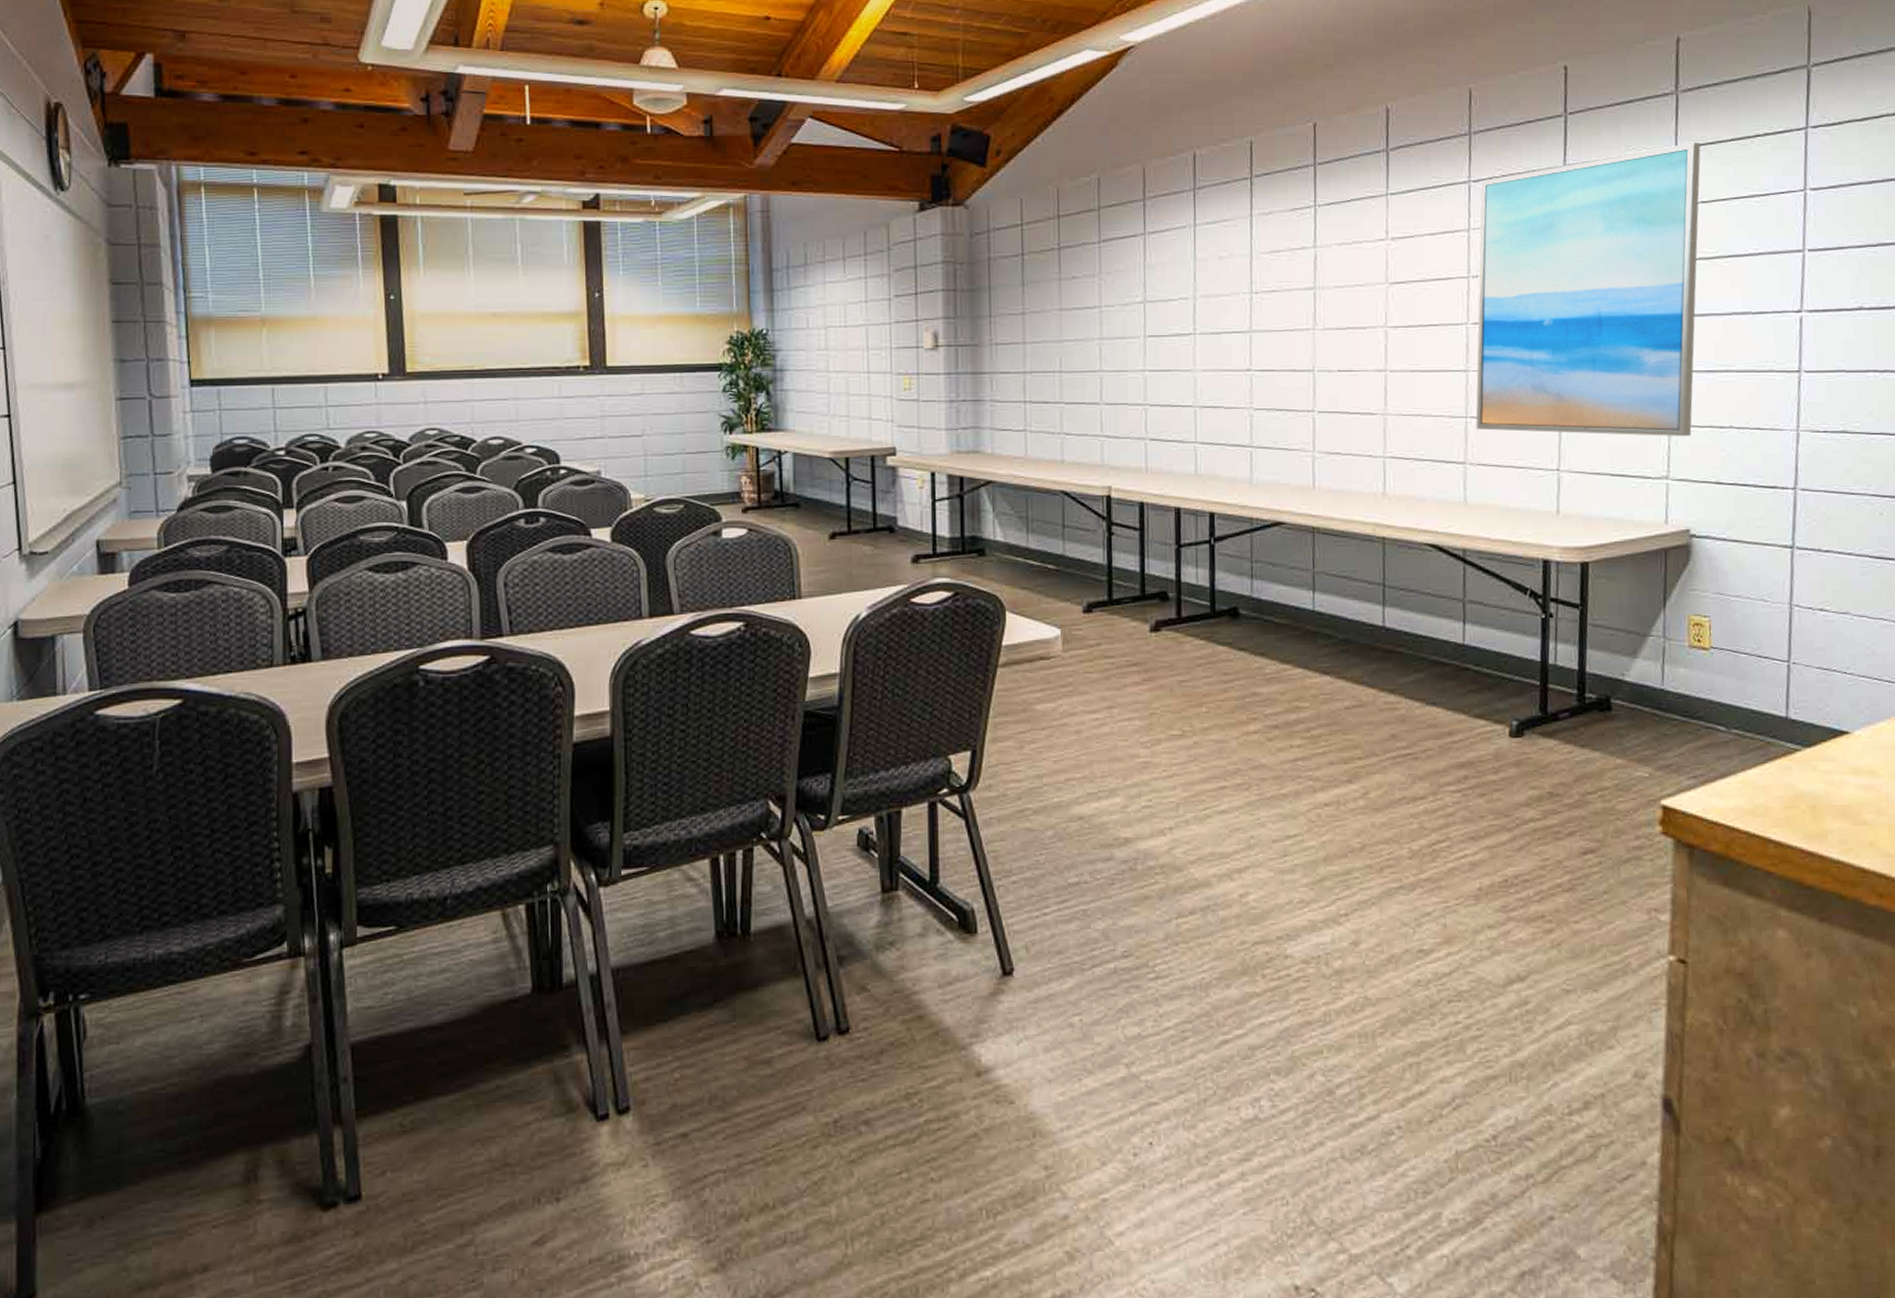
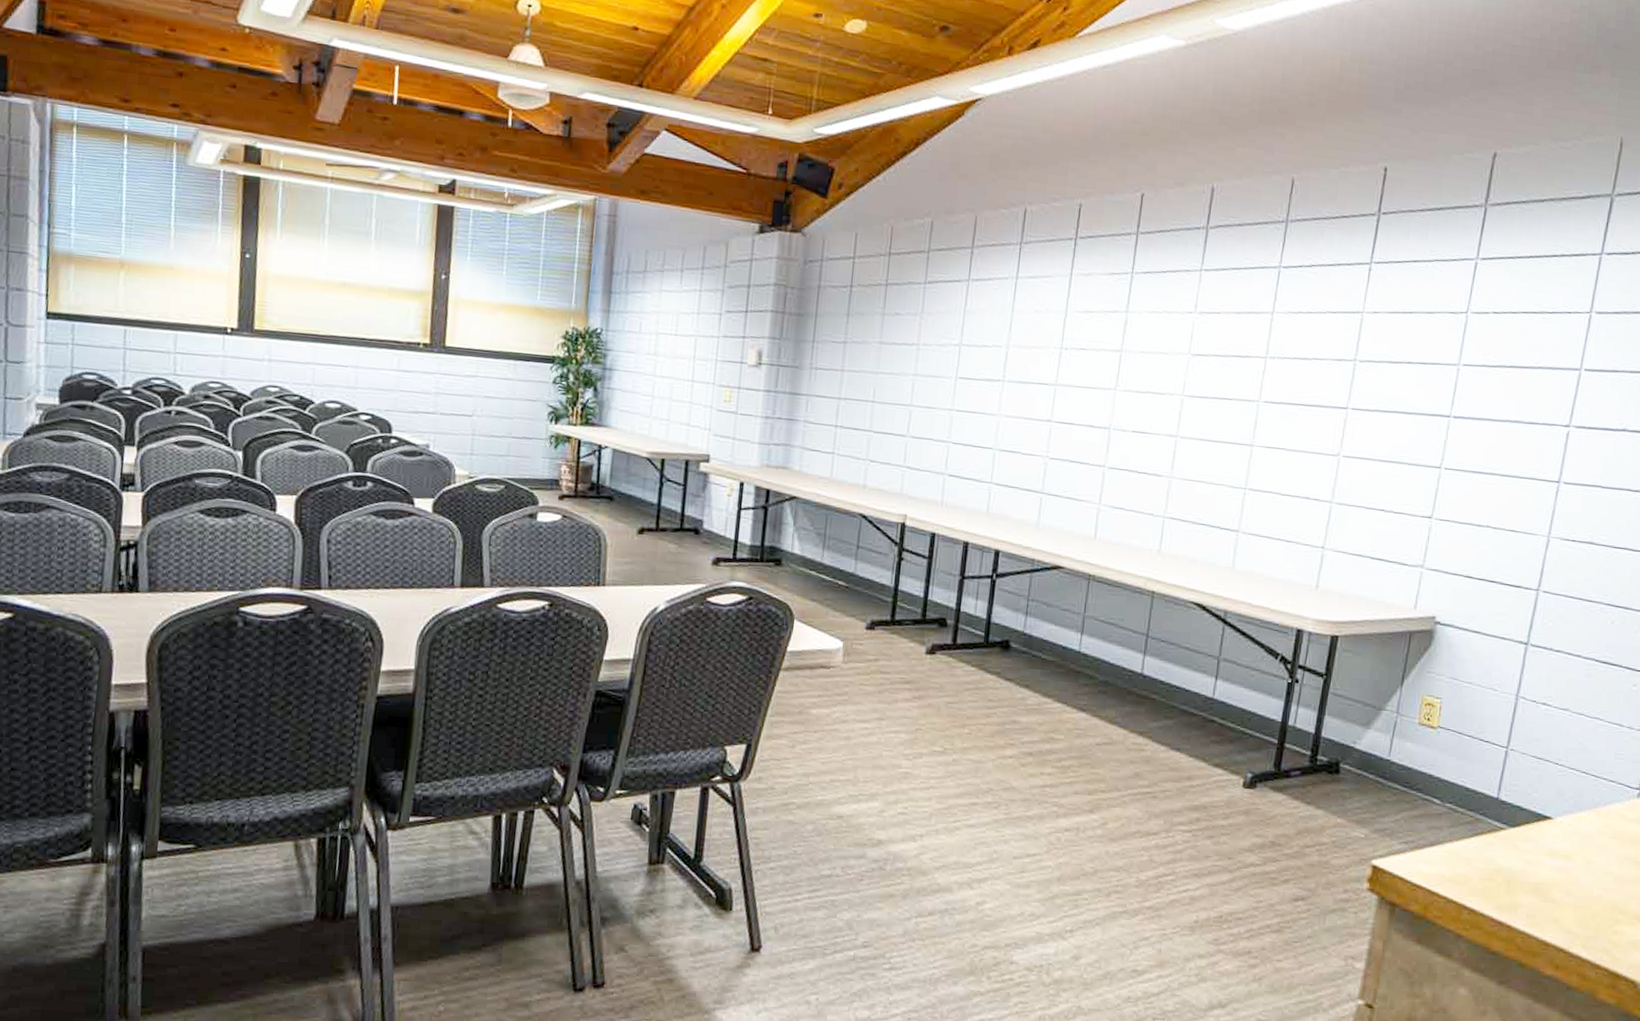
wall art: present [1476,142,1701,437] -> none [1253,254,1501,531]

